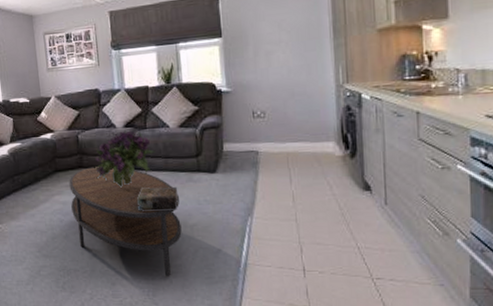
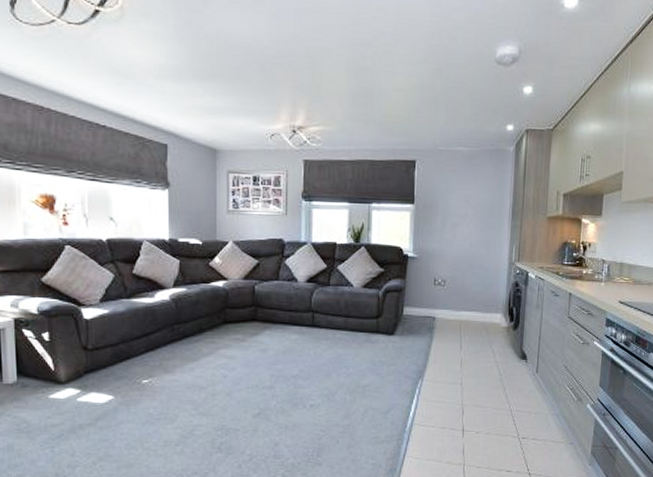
coffee table: present [69,167,182,276] -> none [239,321,355,436]
bouquet: present [94,129,156,189] -> none [269,284,337,346]
decorative box: present [136,186,179,211] -> none [310,346,355,371]

